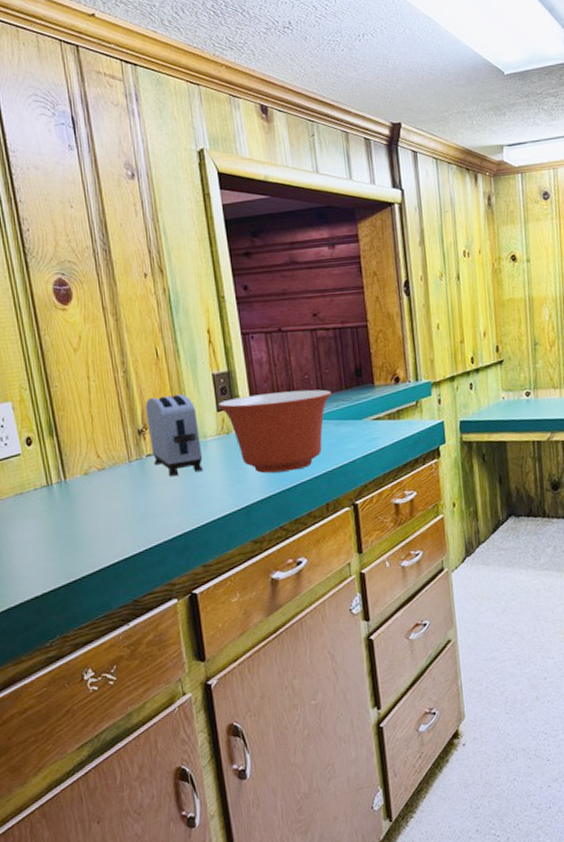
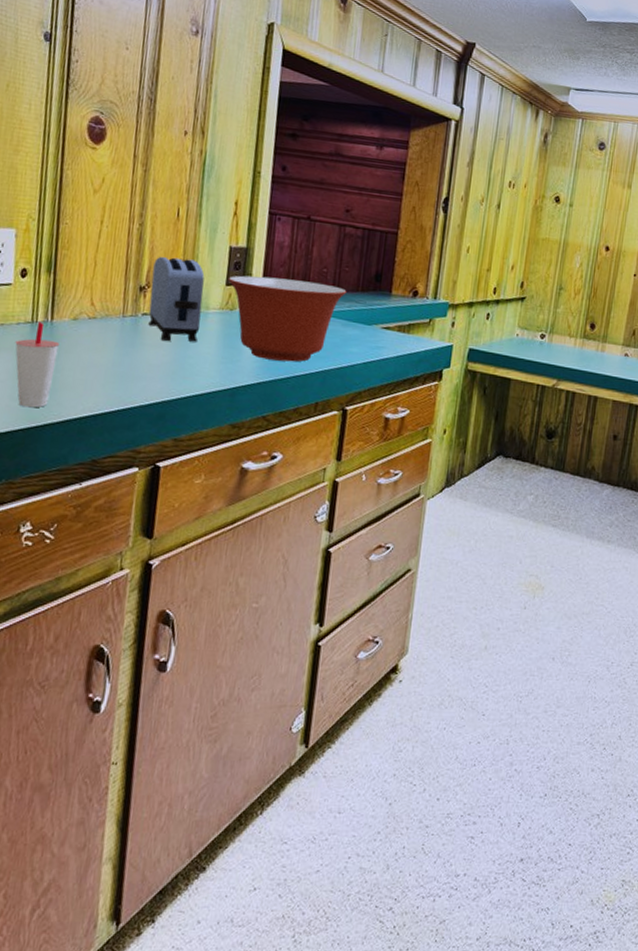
cup: none [37,483,81,566] -> present [15,321,59,408]

